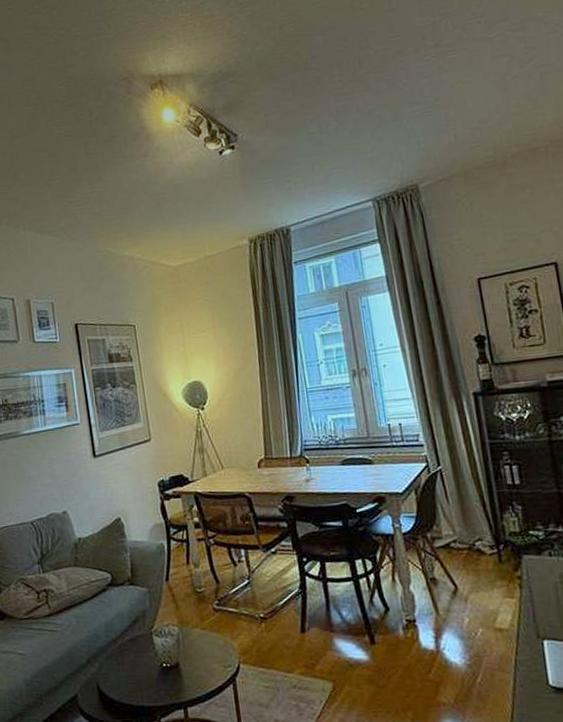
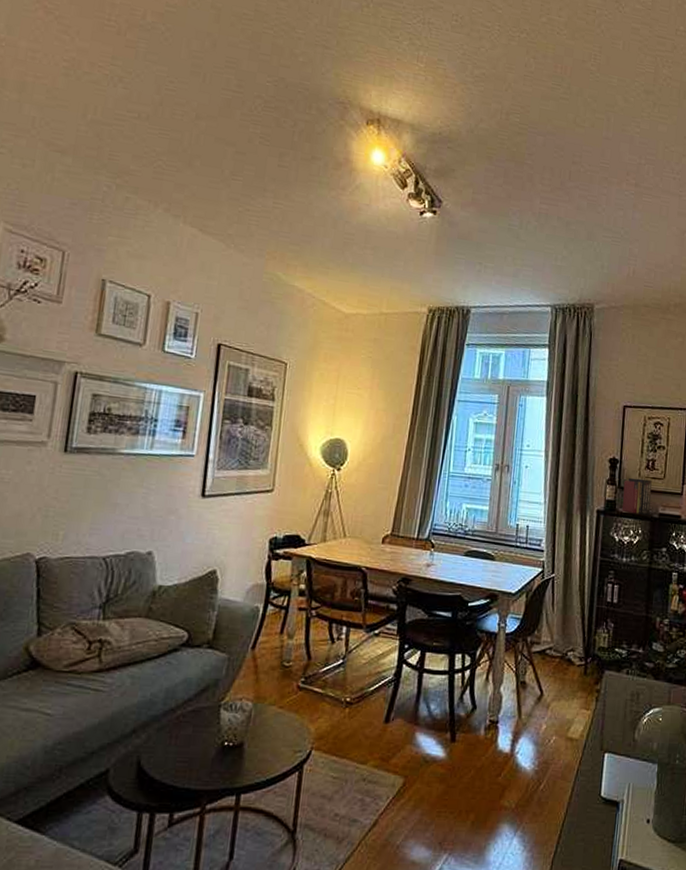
books: none [497,348,537,388] -> present [622,478,652,515]

